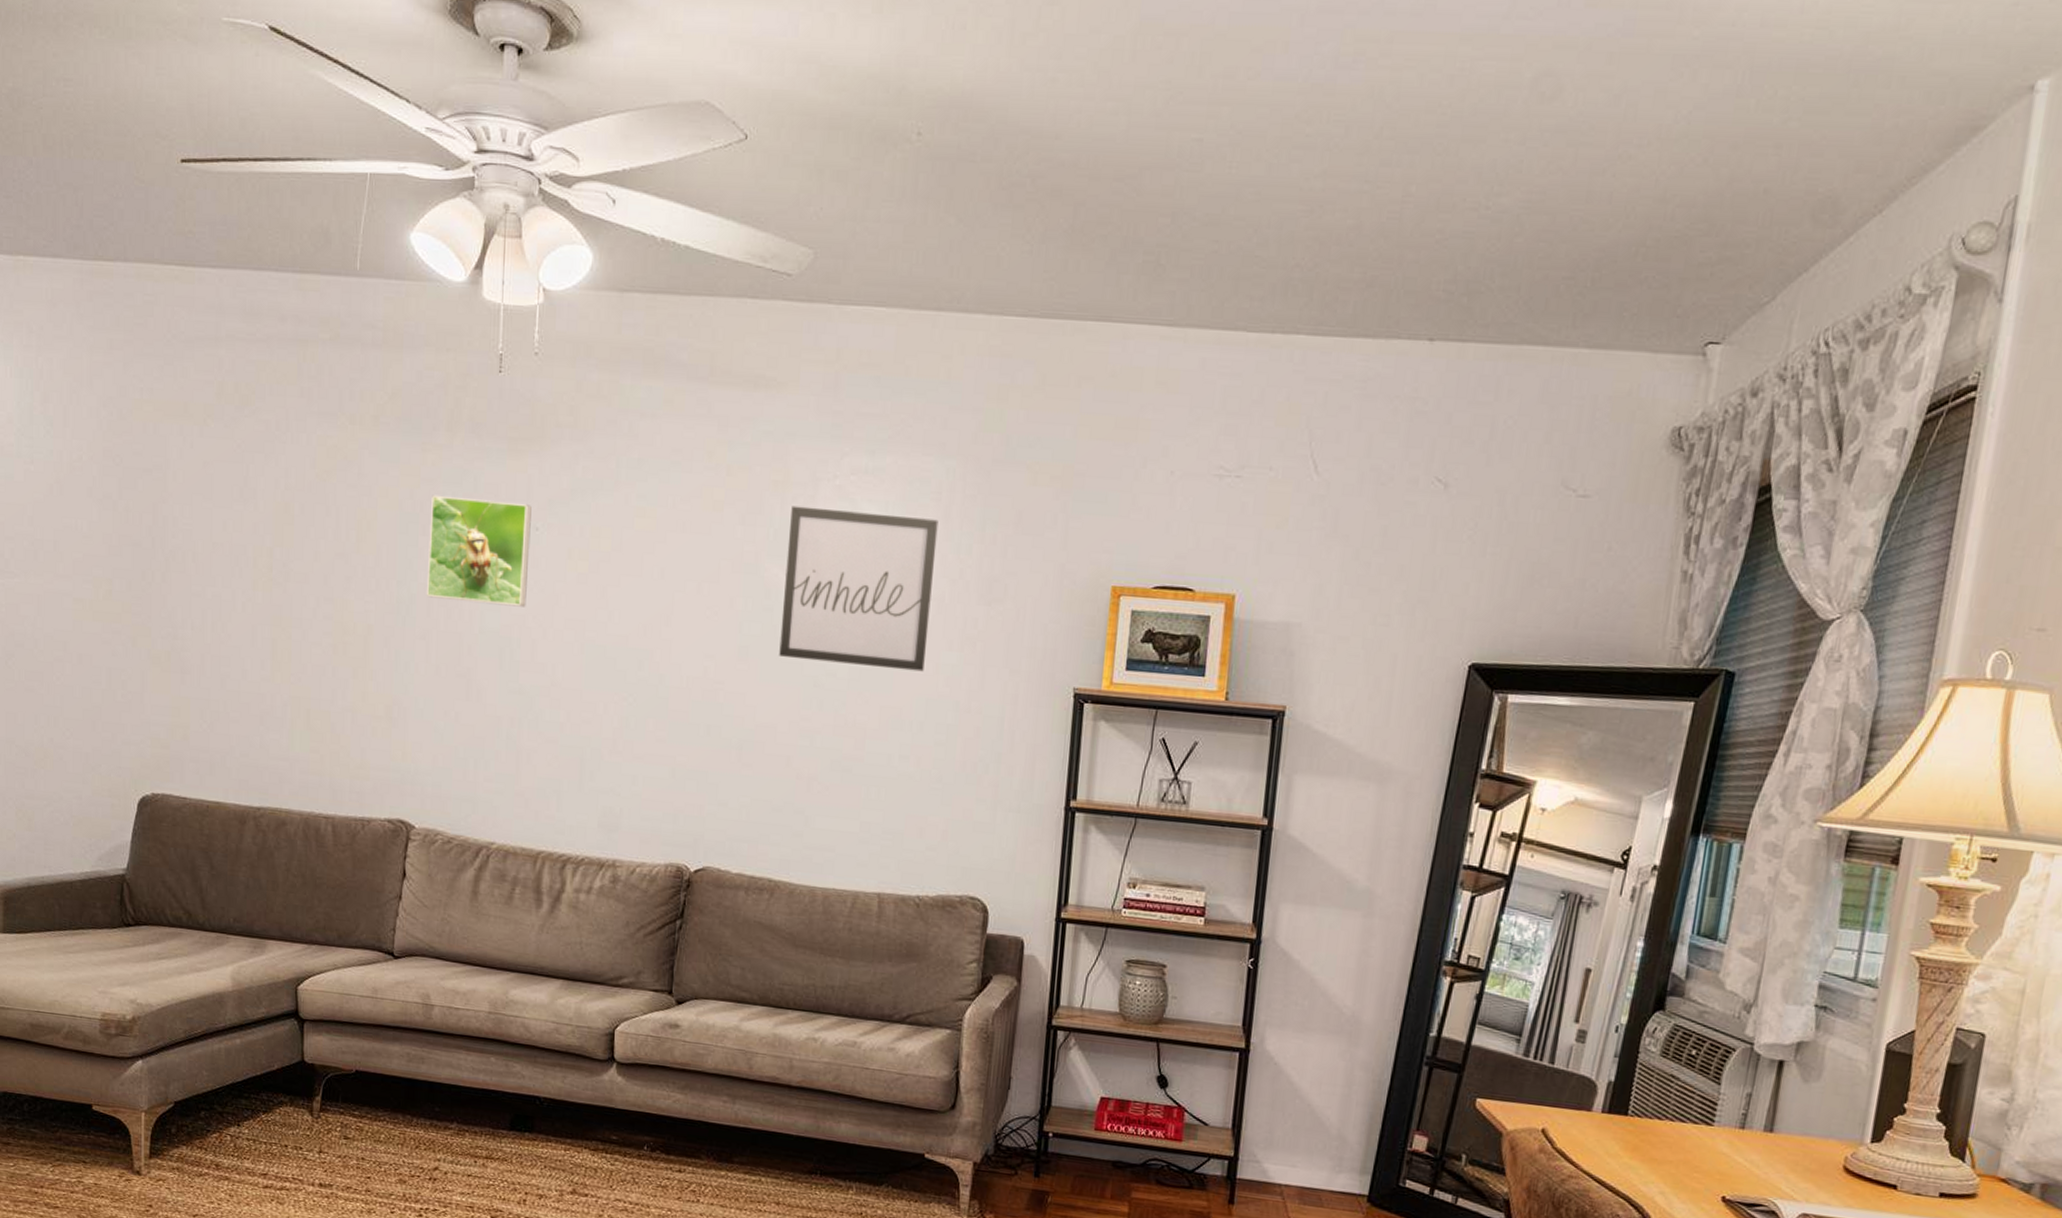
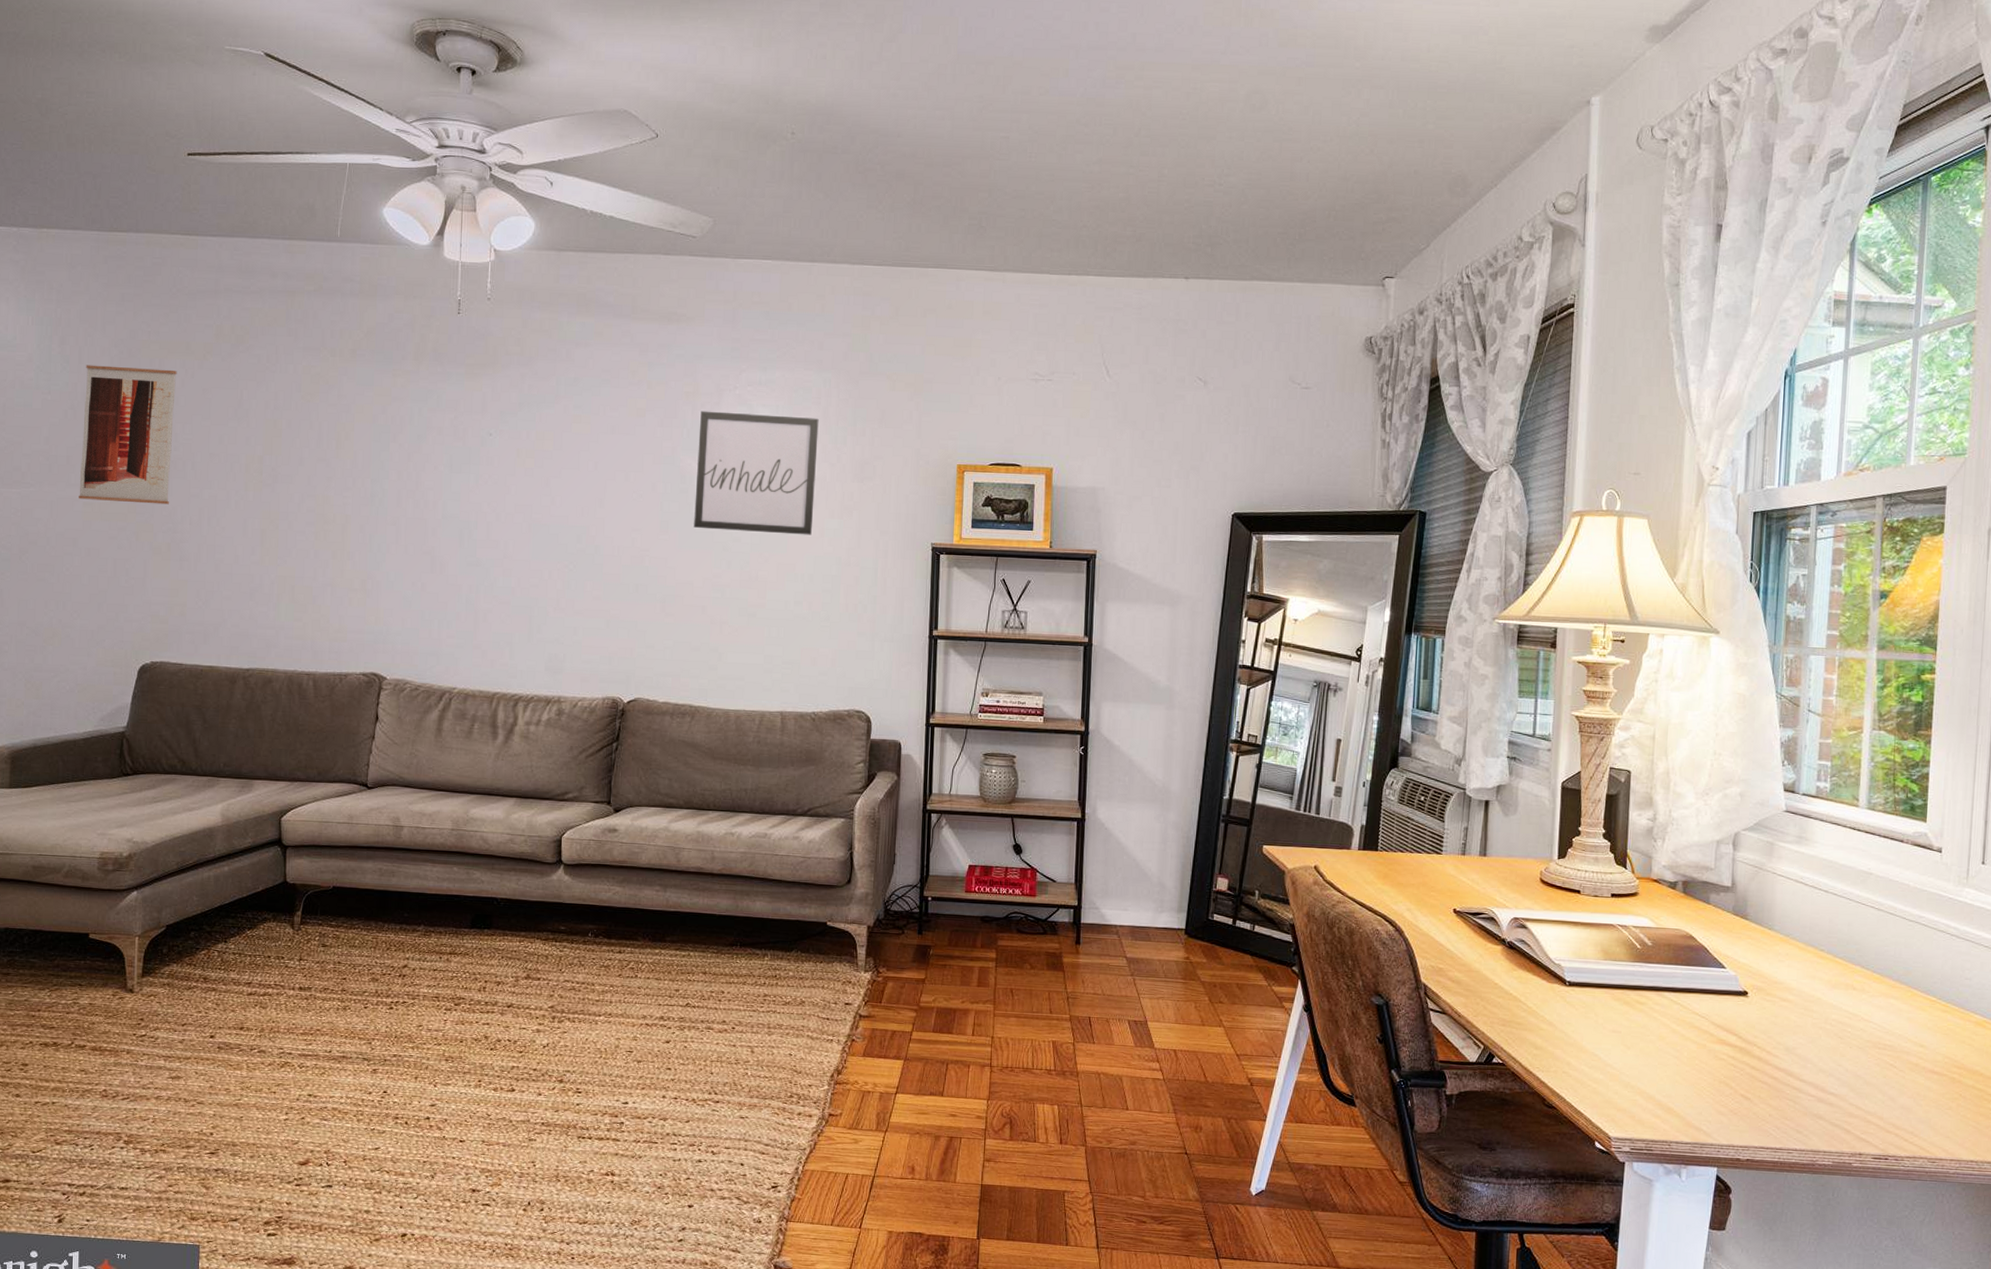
wall art: none [68,428,174,604] -> present [79,365,177,505]
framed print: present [426,494,532,607] -> none [396,410,486,497]

